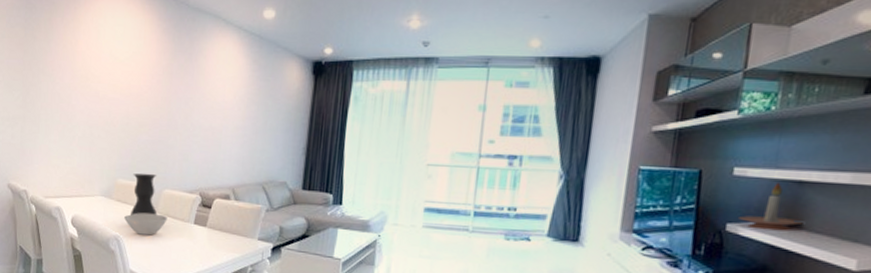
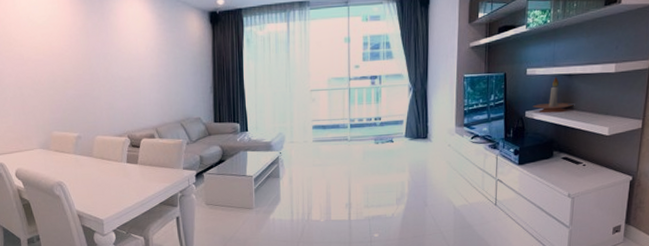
bowl: present [124,212,168,236] -> none [64,158,103,178]
vase: present [131,173,158,216] -> none [66,123,93,163]

